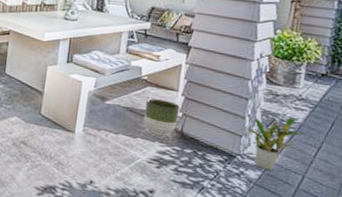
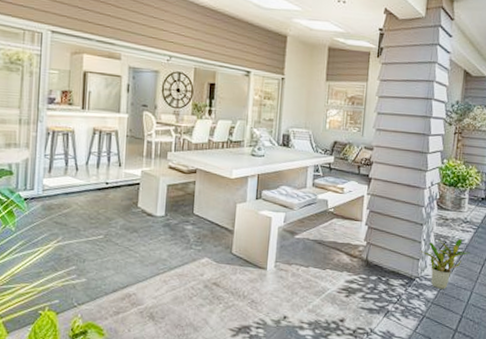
planter: present [144,98,180,135] -> none [332,230,364,264]

